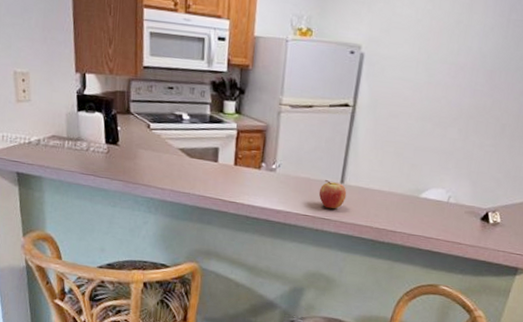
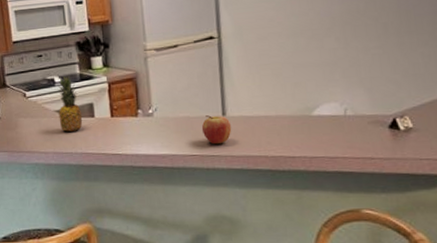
fruit: none [181,114,206,173] -> present [57,76,83,132]

